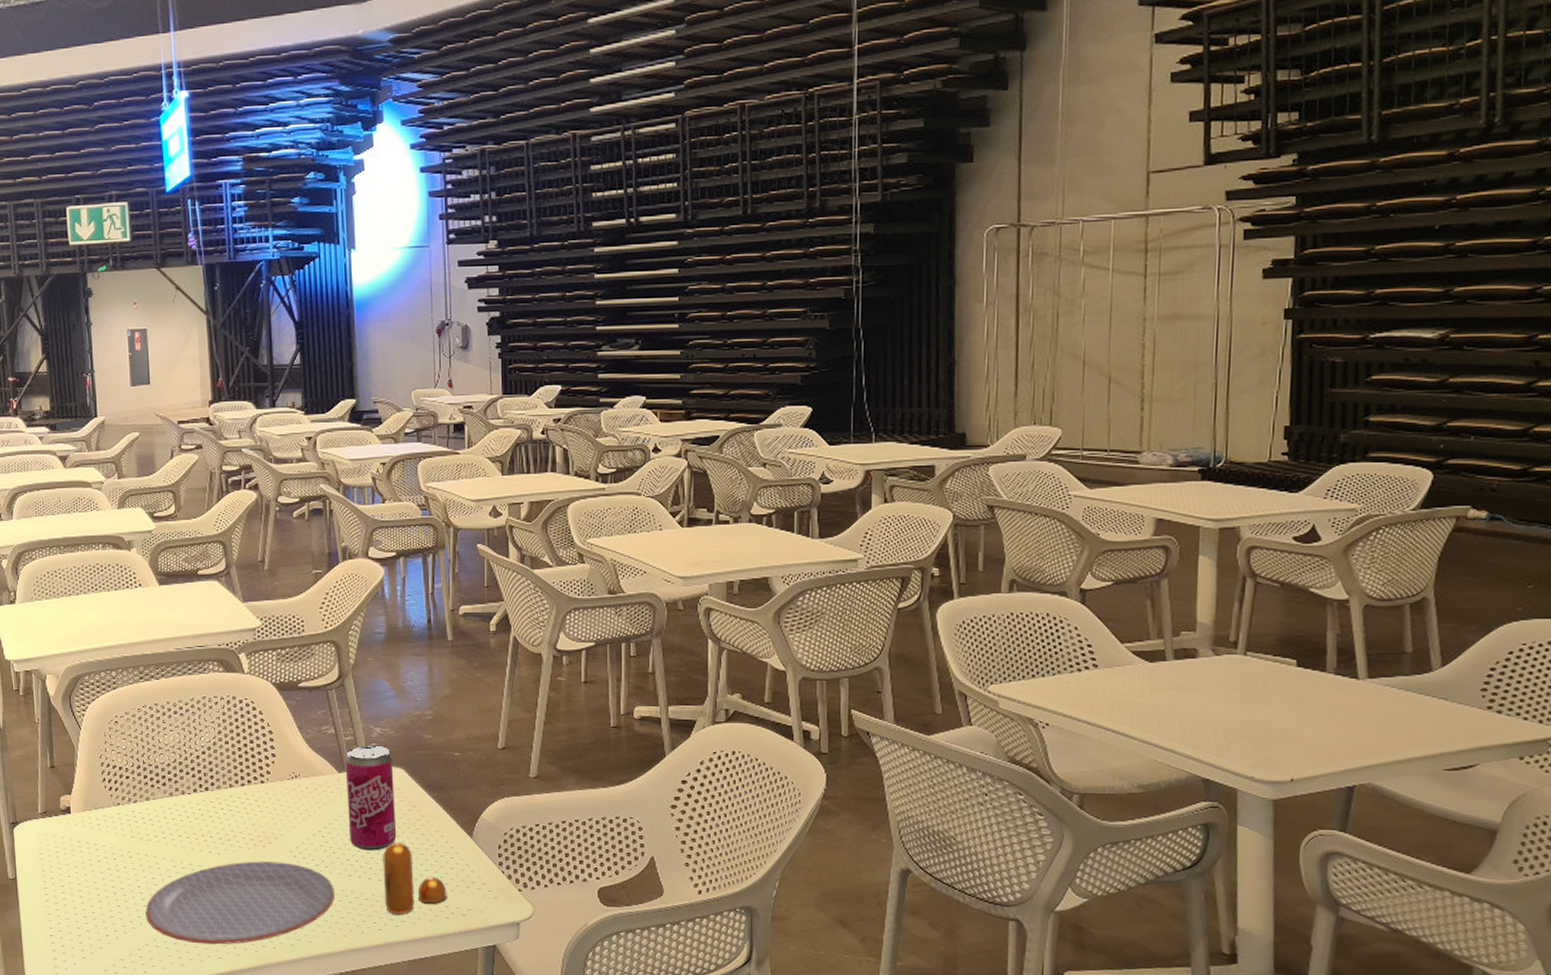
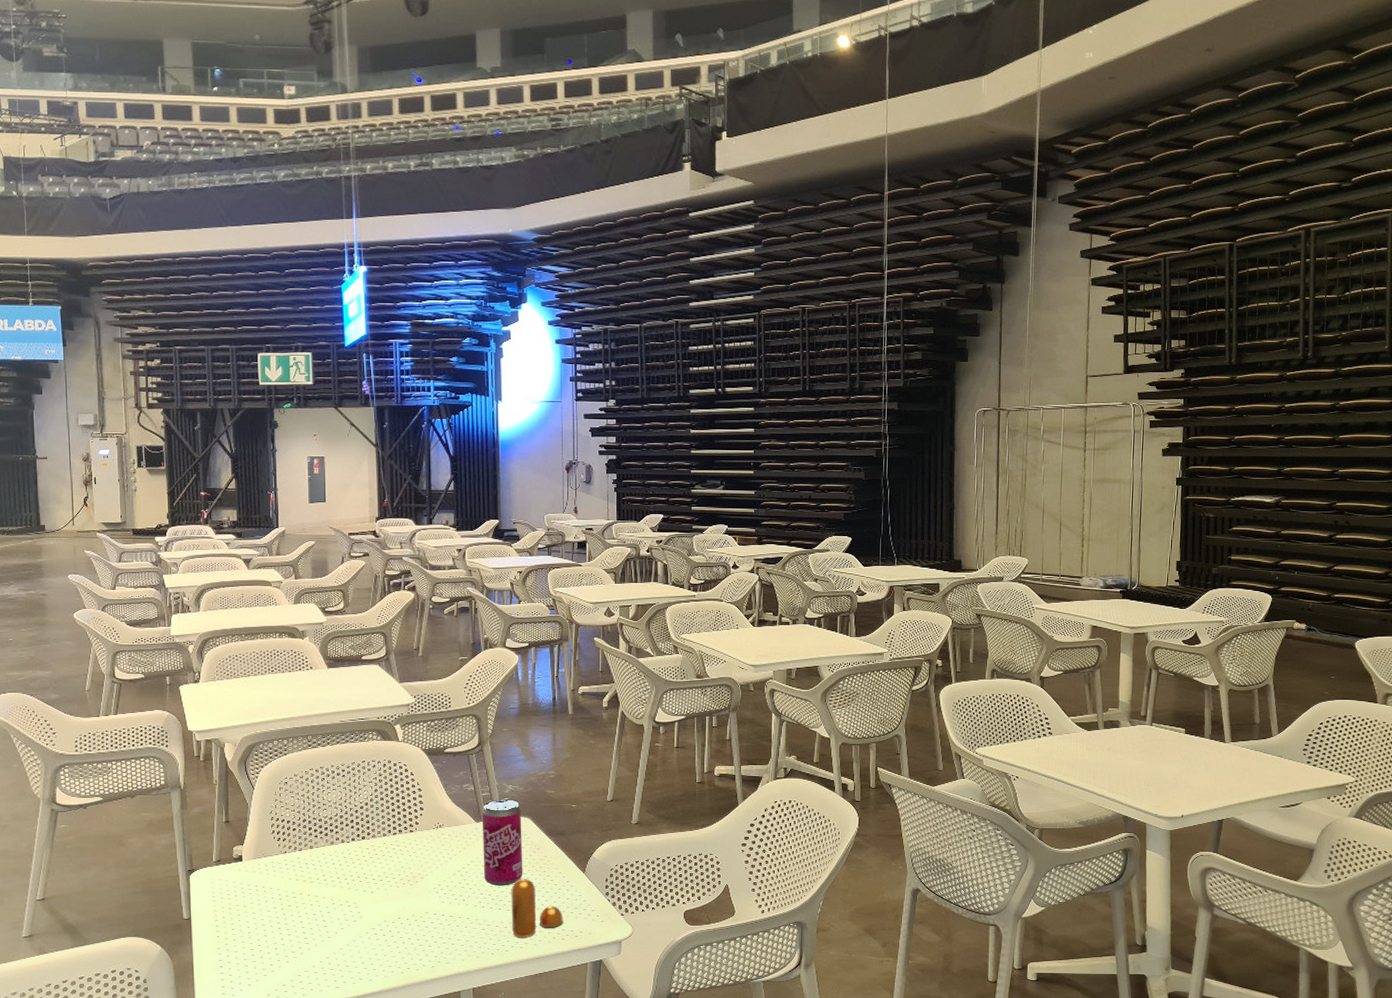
plate: present [145,861,335,945] -> none [306,897,470,969]

